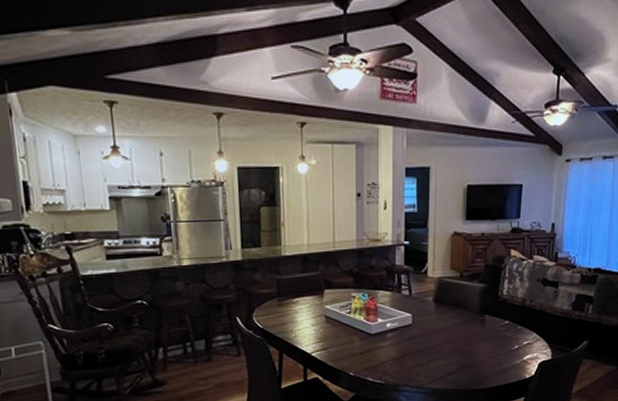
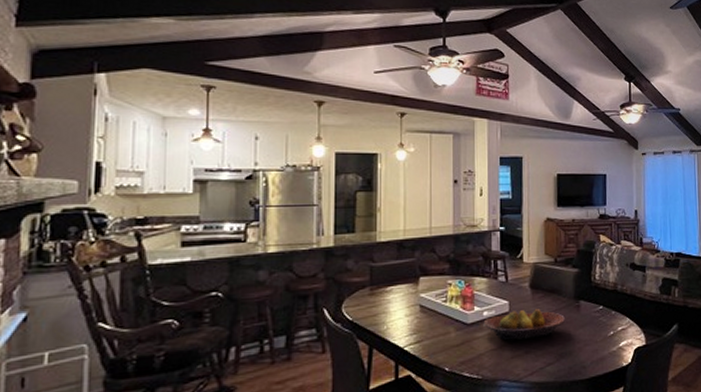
fruit bowl: none [386,322,470,350] -> present [483,309,566,341]

